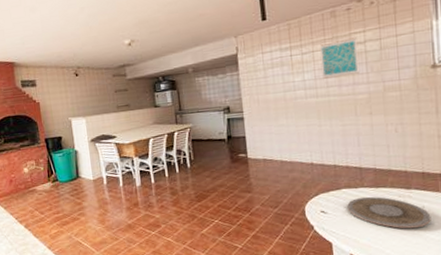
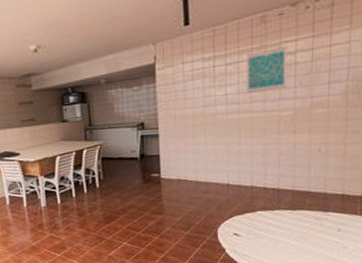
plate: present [347,196,431,229] -> none [261,219,346,252]

